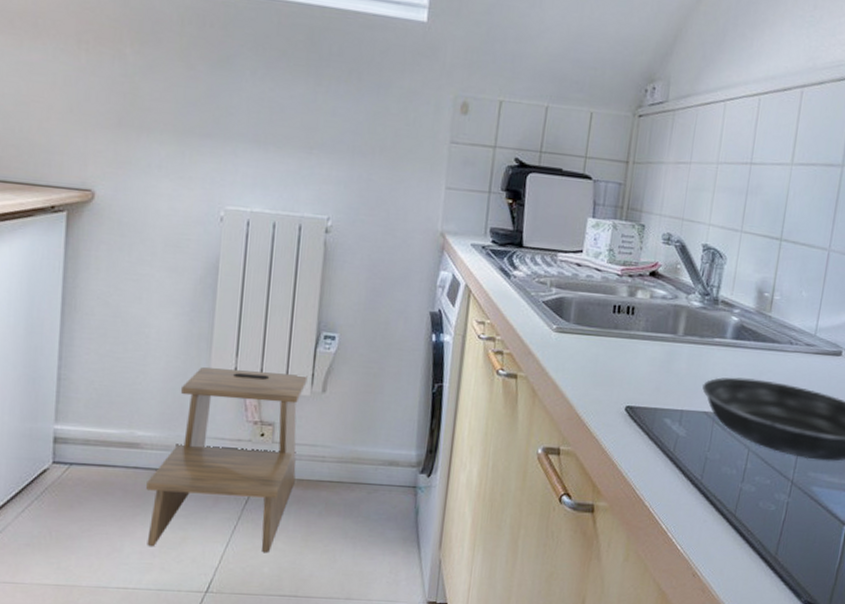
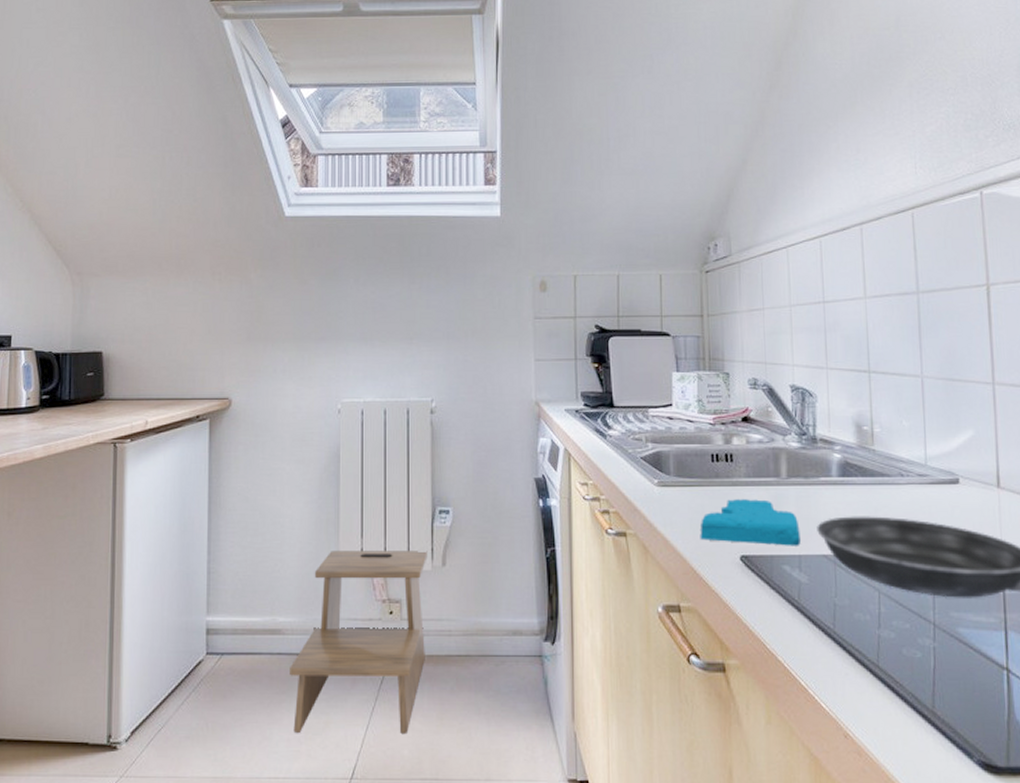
sponge: none [589,351,687,402] -> present [700,499,800,546]

